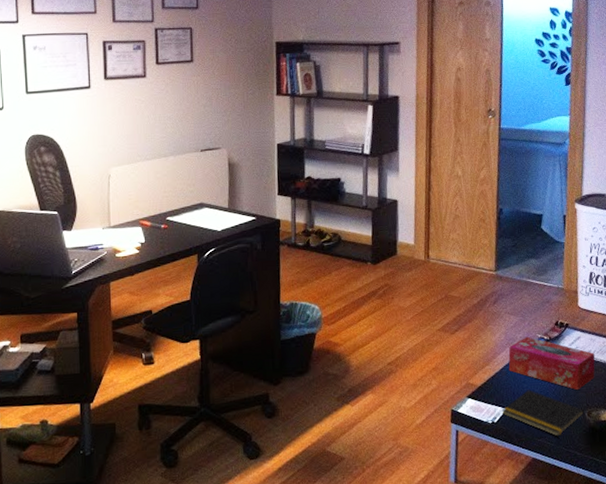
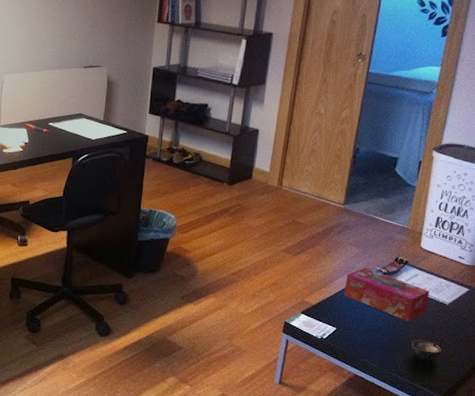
notepad: present [502,390,585,437] -> none [331,314,412,360]

